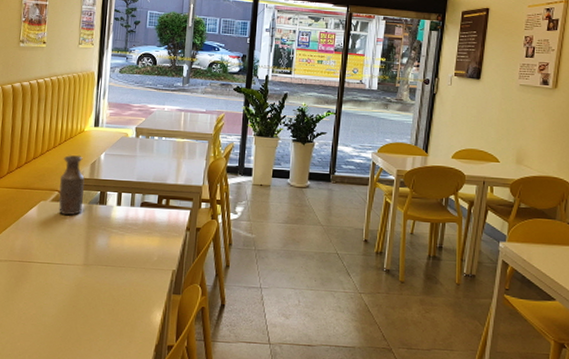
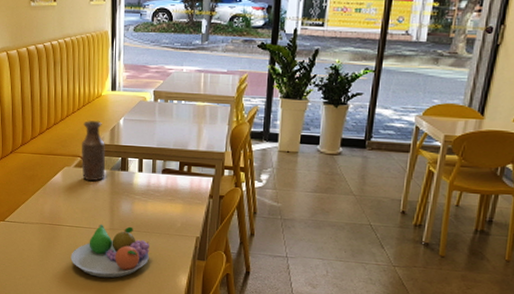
fruit bowl: none [39,259,125,318] -> present [70,224,149,278]

